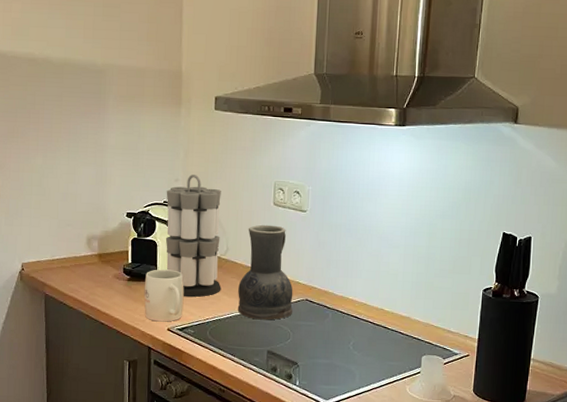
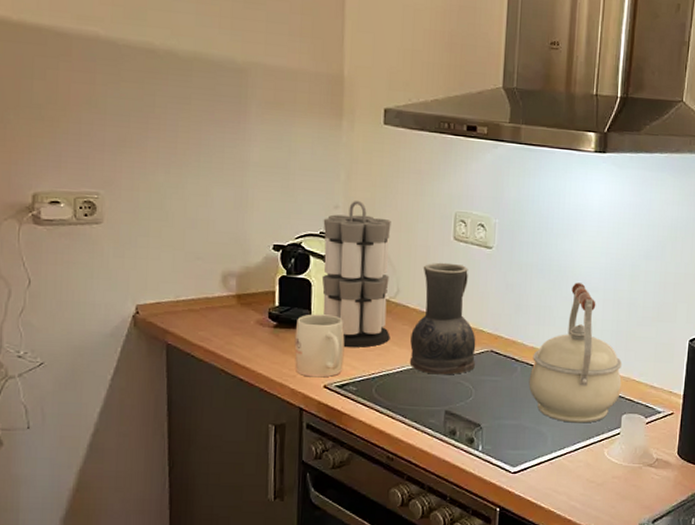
kettle: none [339,240,422,363] -> present [528,282,623,423]

